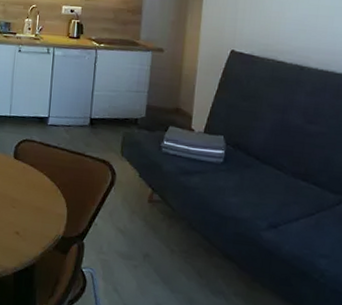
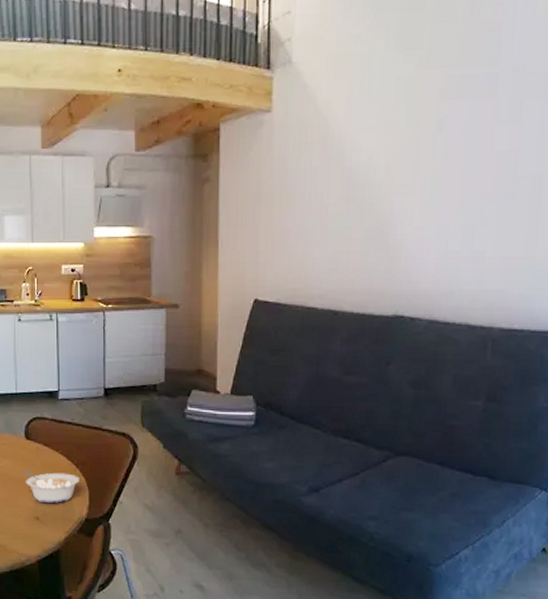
legume: none [10,188,60,220] -> present [24,471,79,504]

